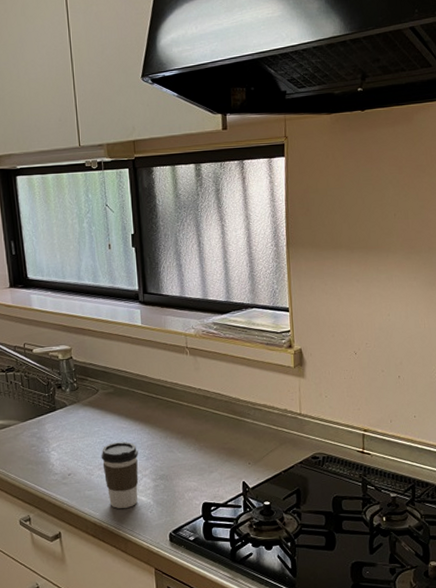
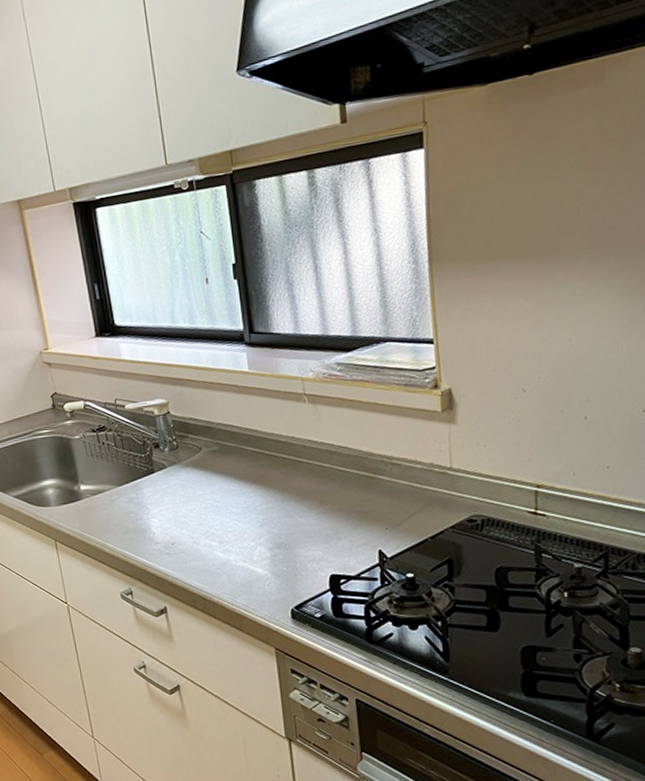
coffee cup: present [101,442,139,508] -> none [207,506,253,581]

